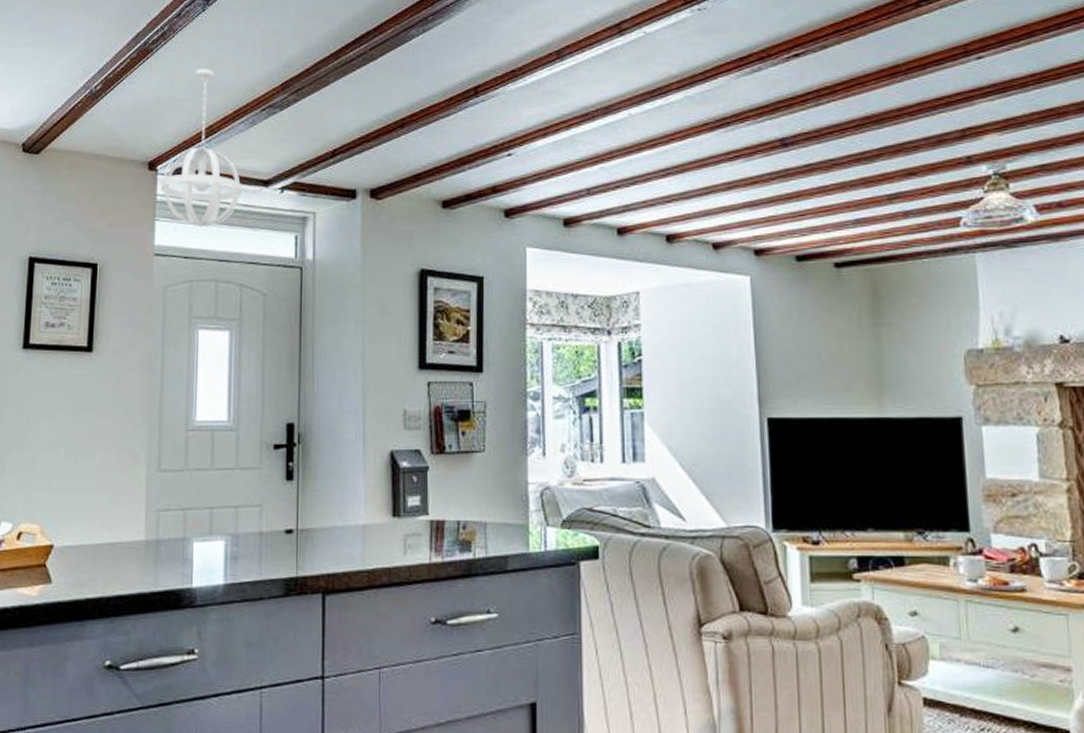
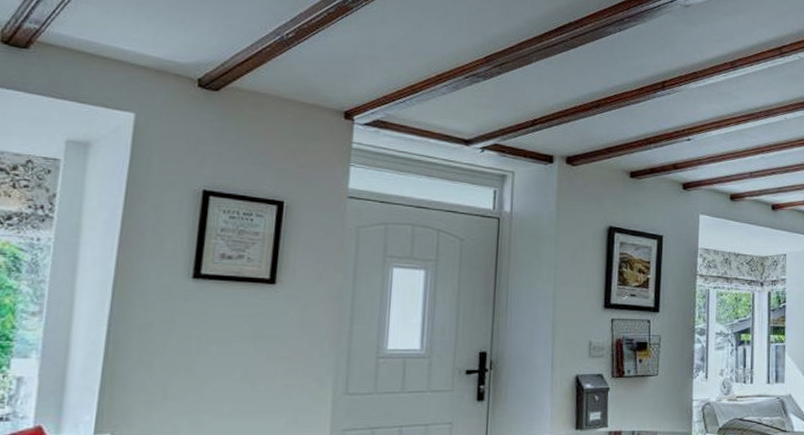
pendant light: present [160,68,242,228] -> none [356,32,443,176]

